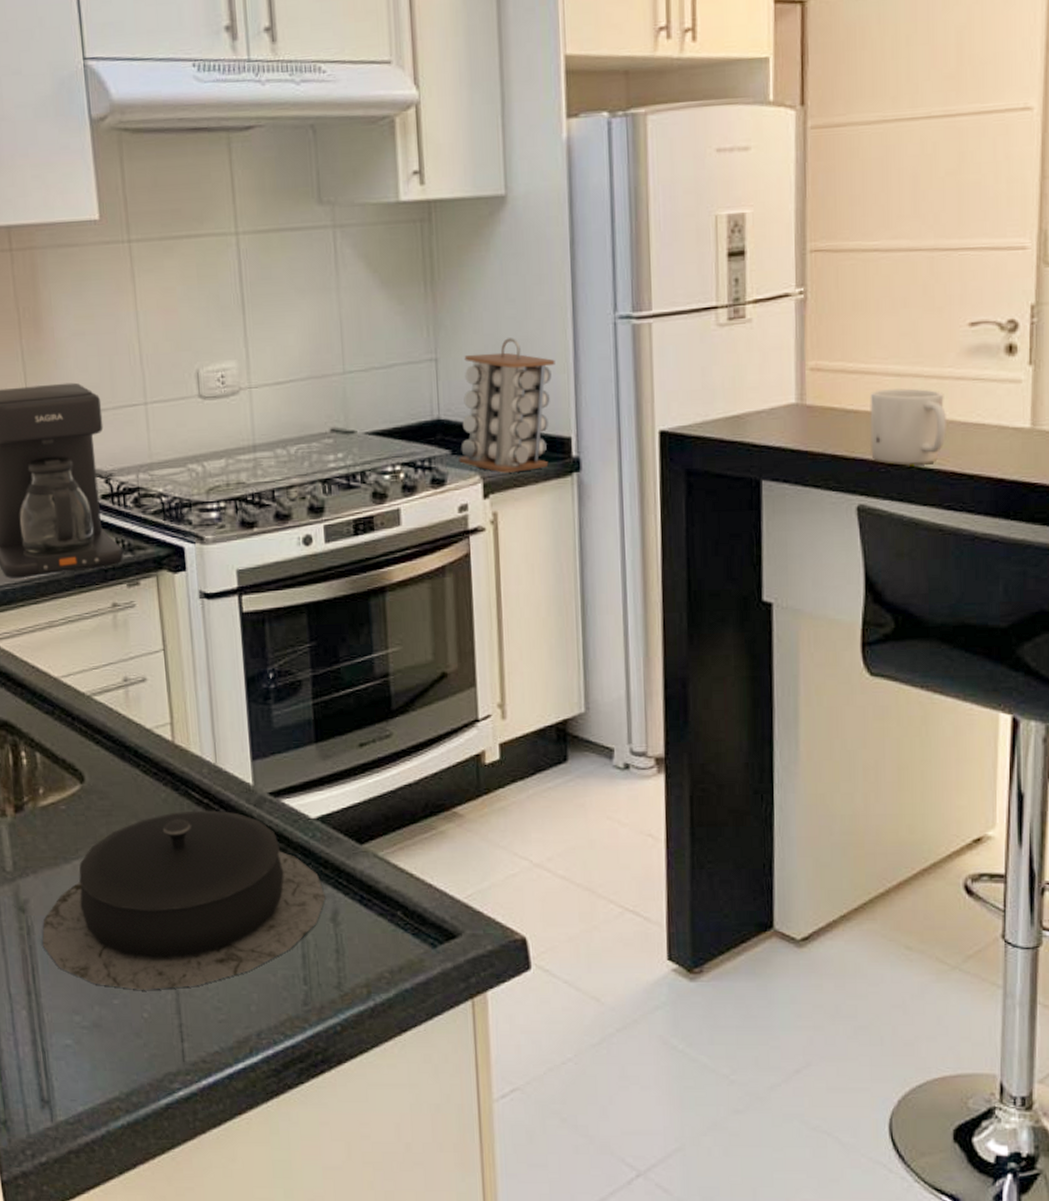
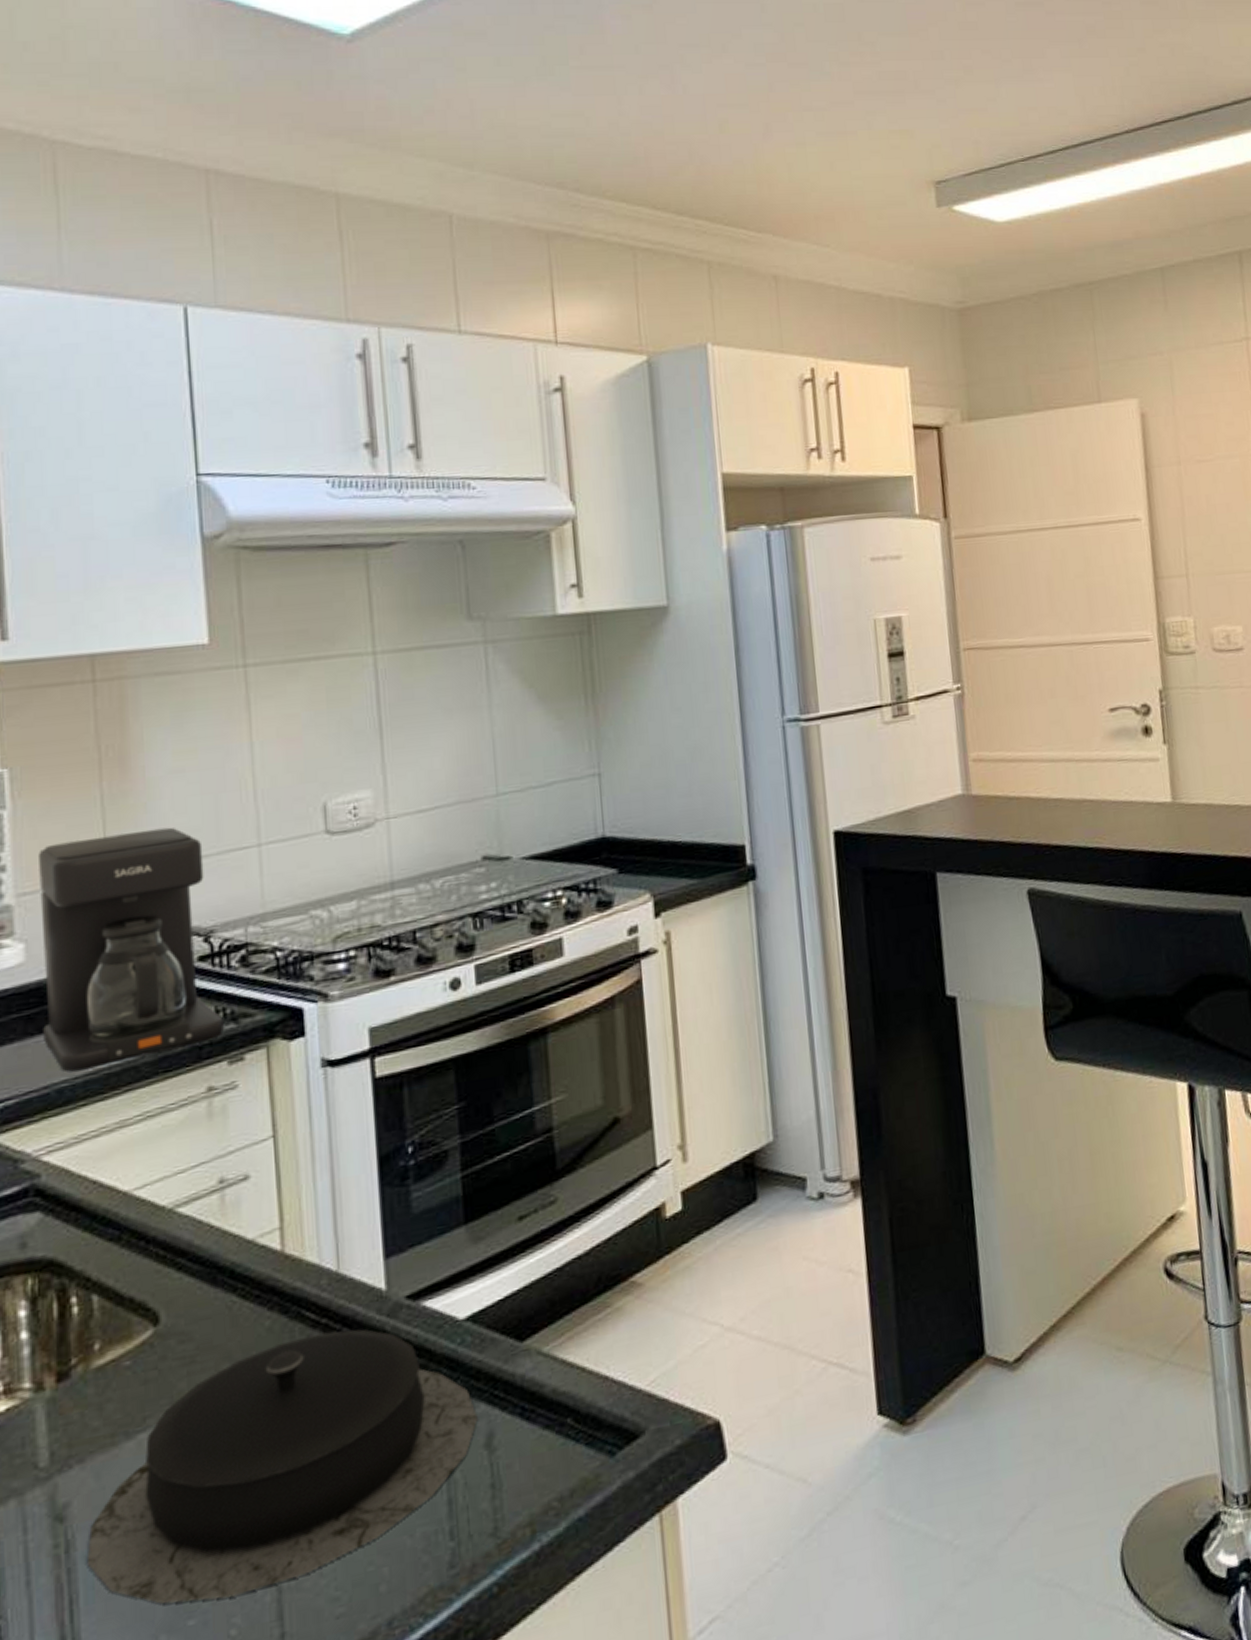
spice rack: present [458,338,555,473] -> none [626,747,725,889]
mug: present [870,388,948,466] -> none [1029,772,1101,847]

